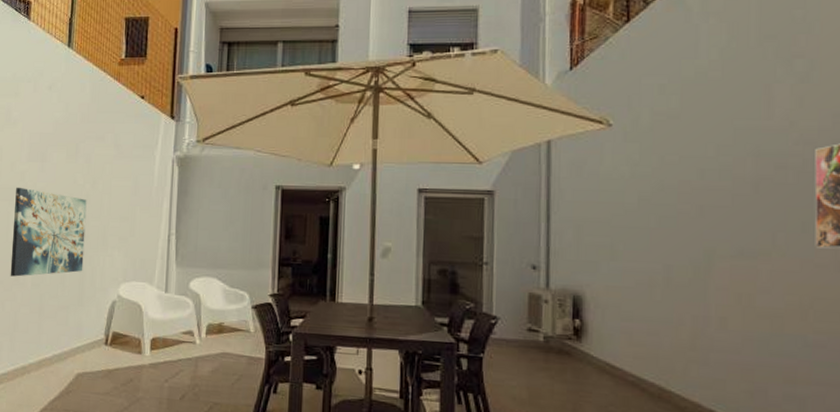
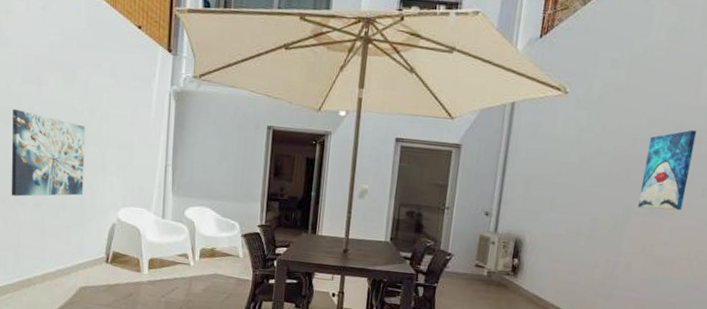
wall art: none [720,154,780,251] -> present [638,129,697,211]

